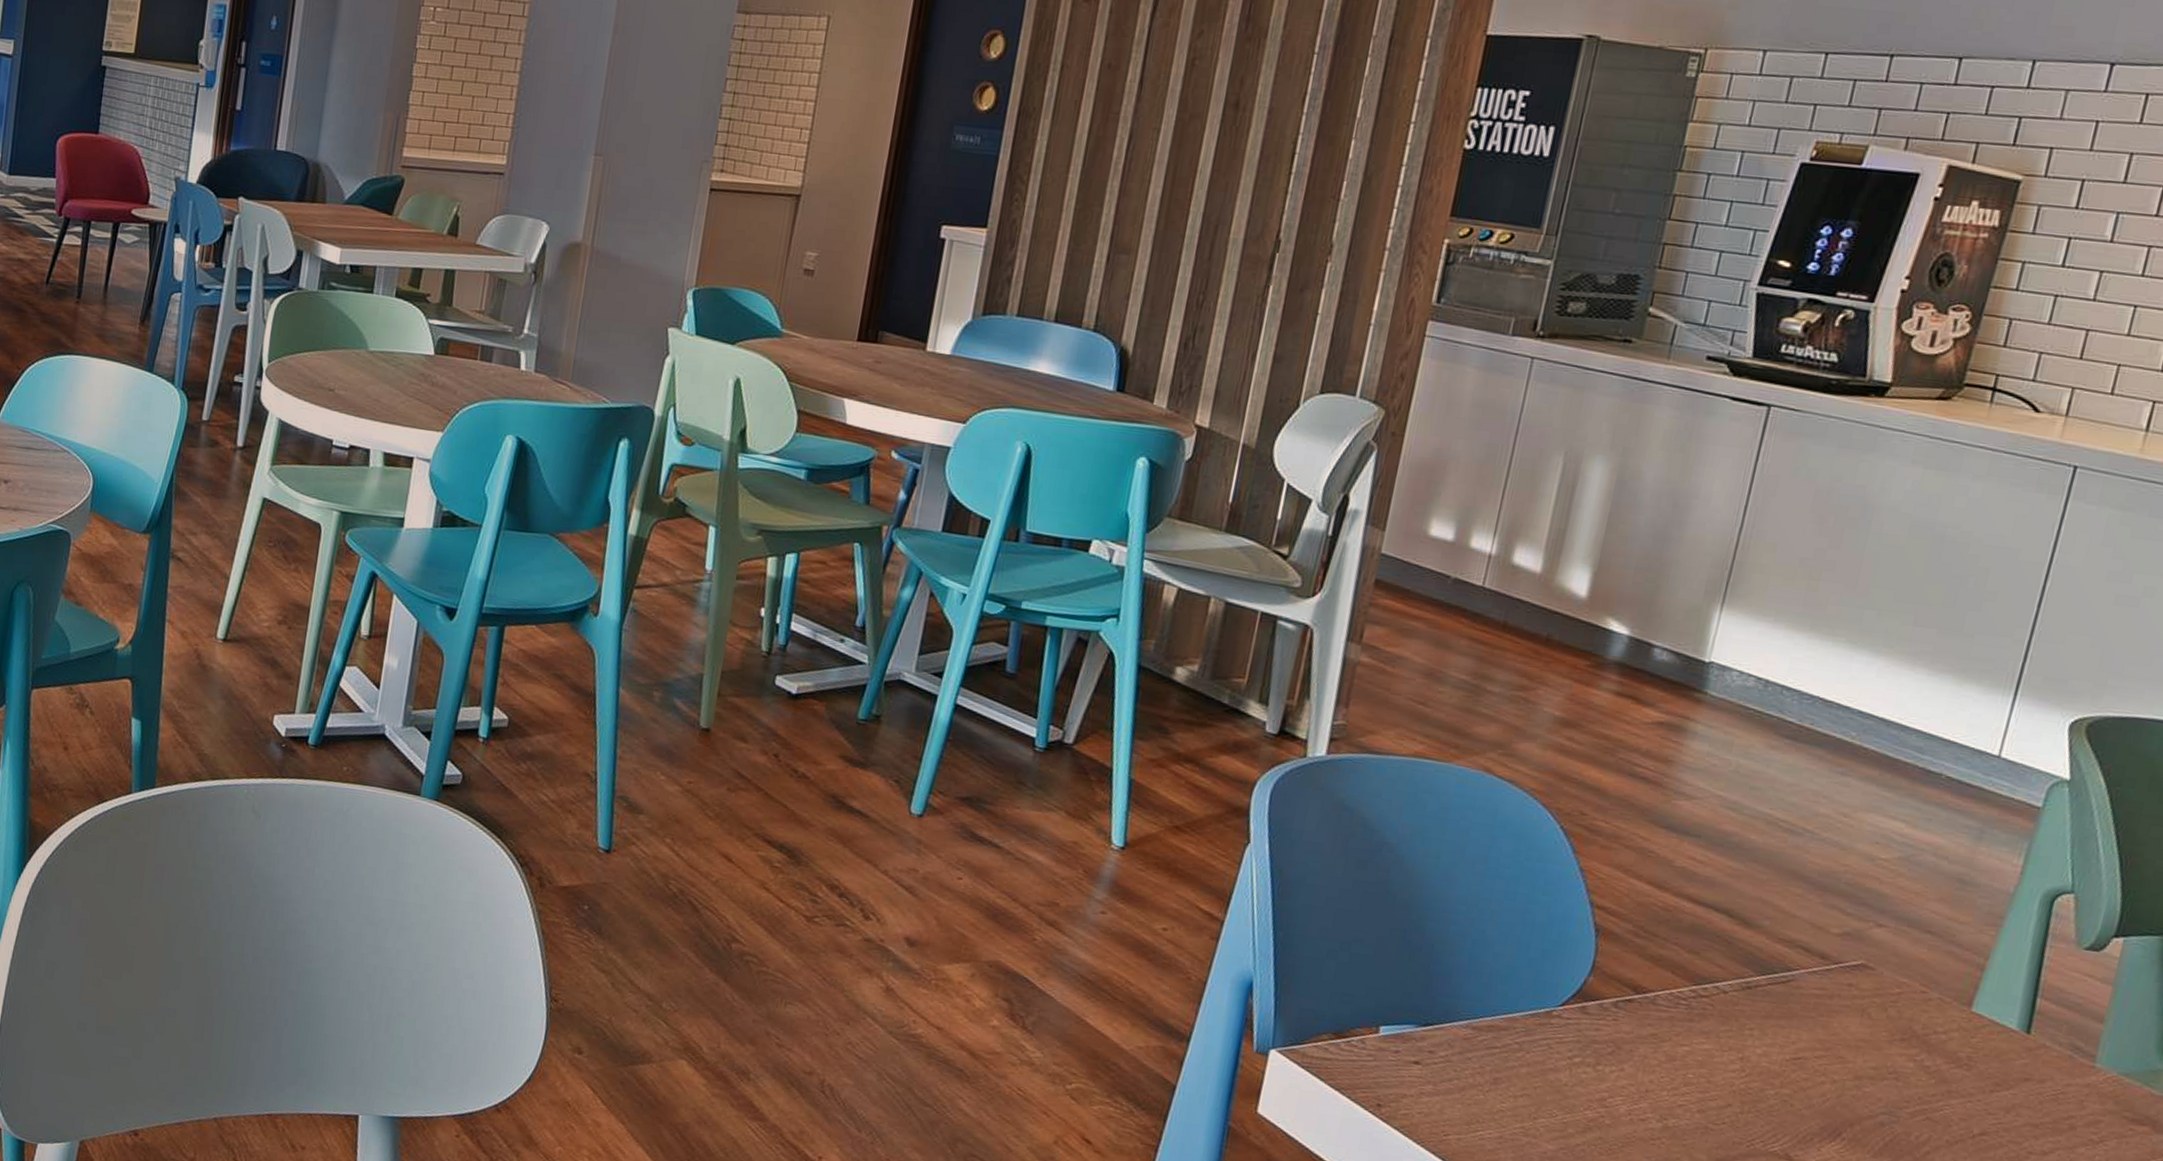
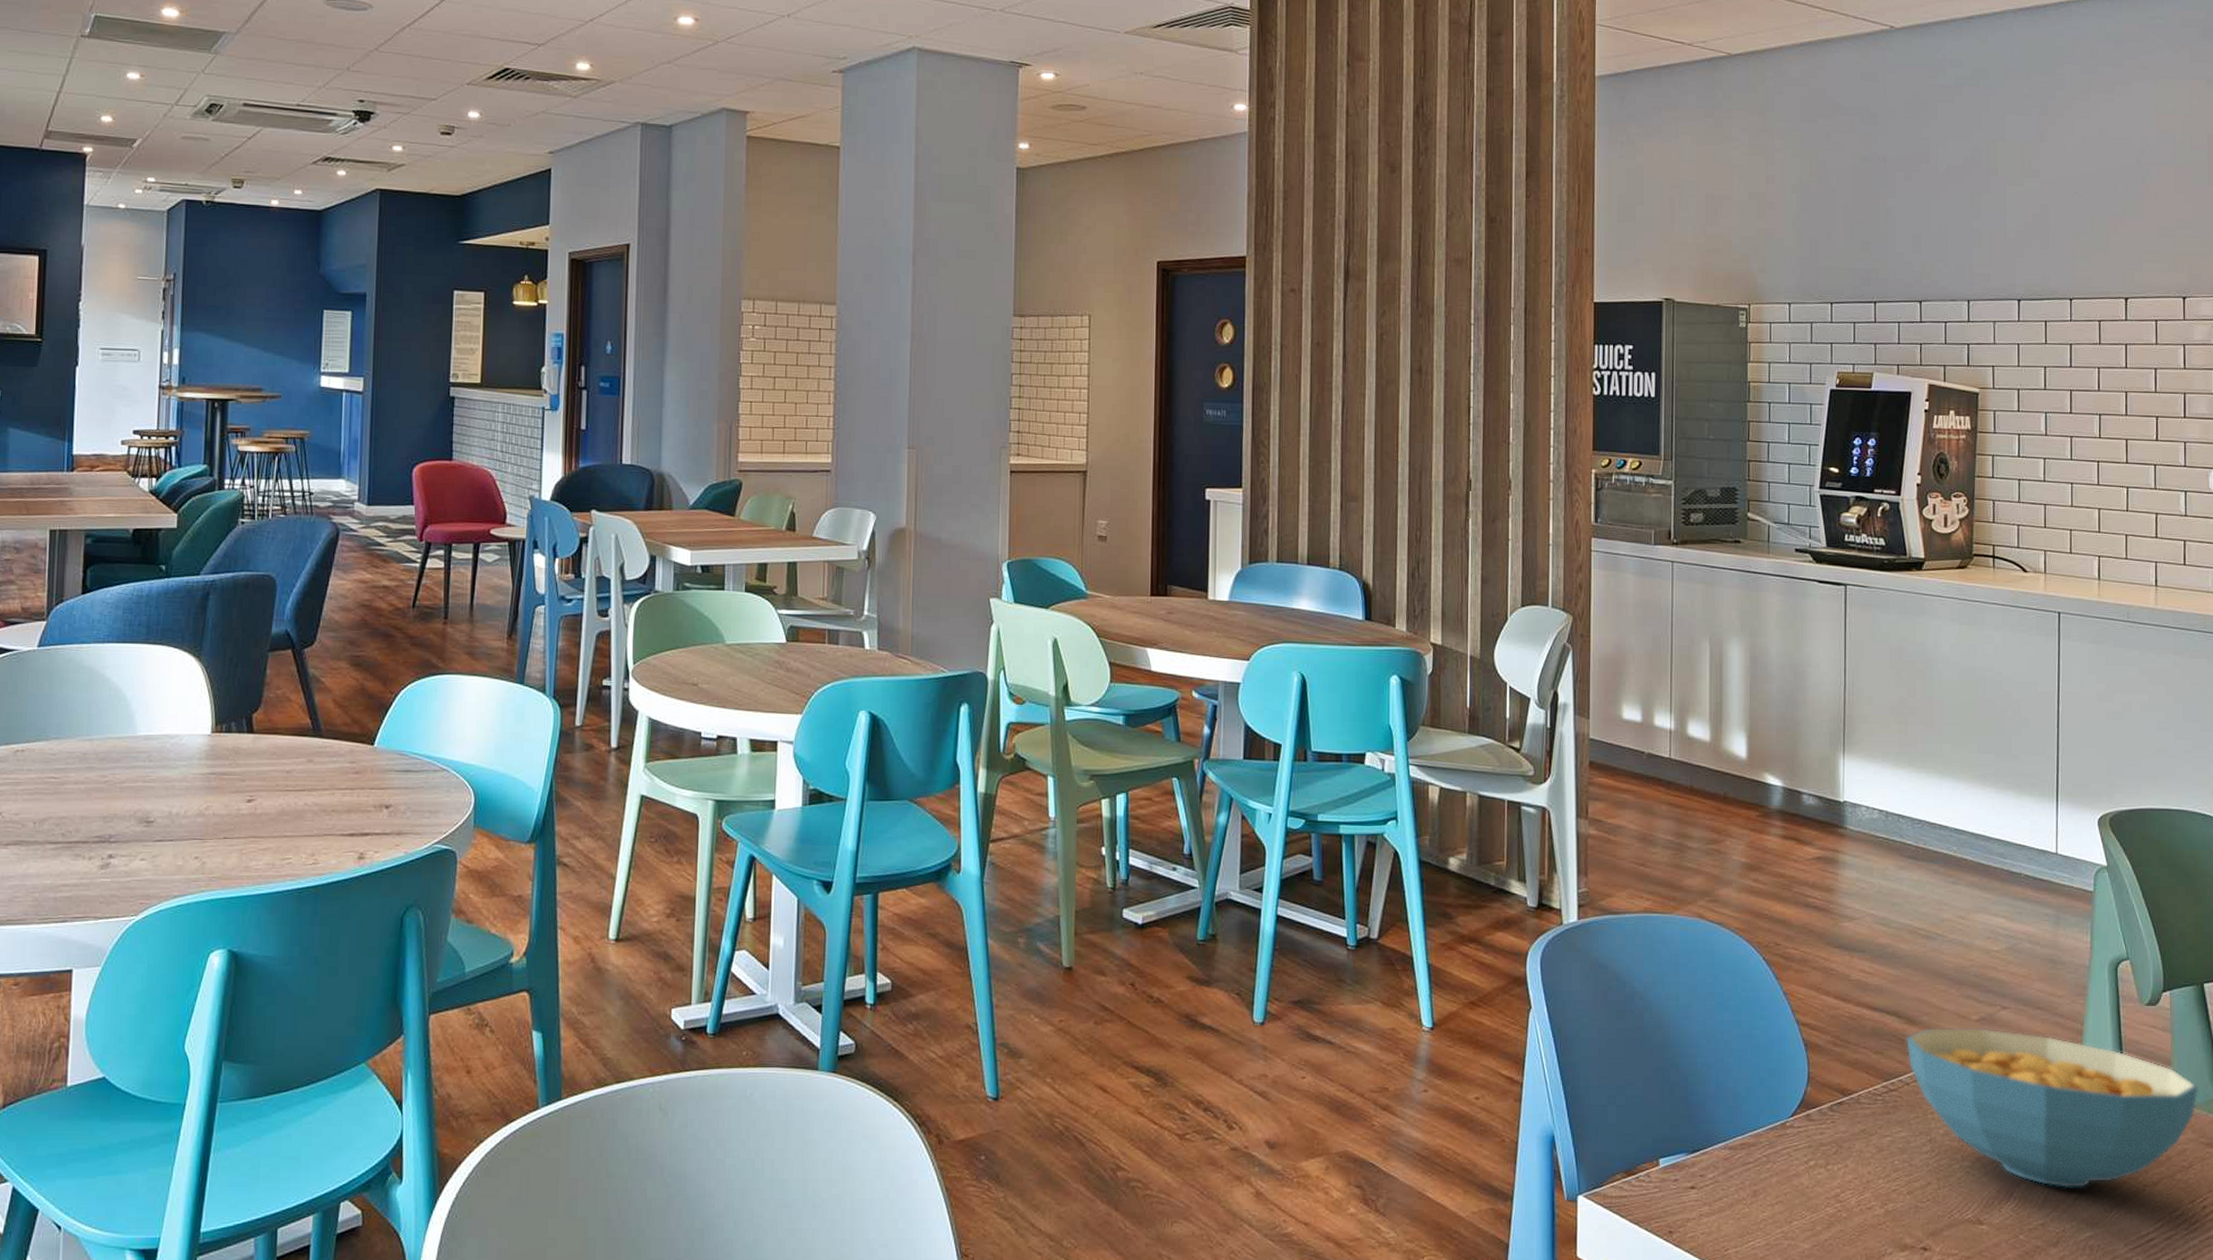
cereal bowl: none [1731,933,2137,1143] -> present [1905,1027,2199,1189]

